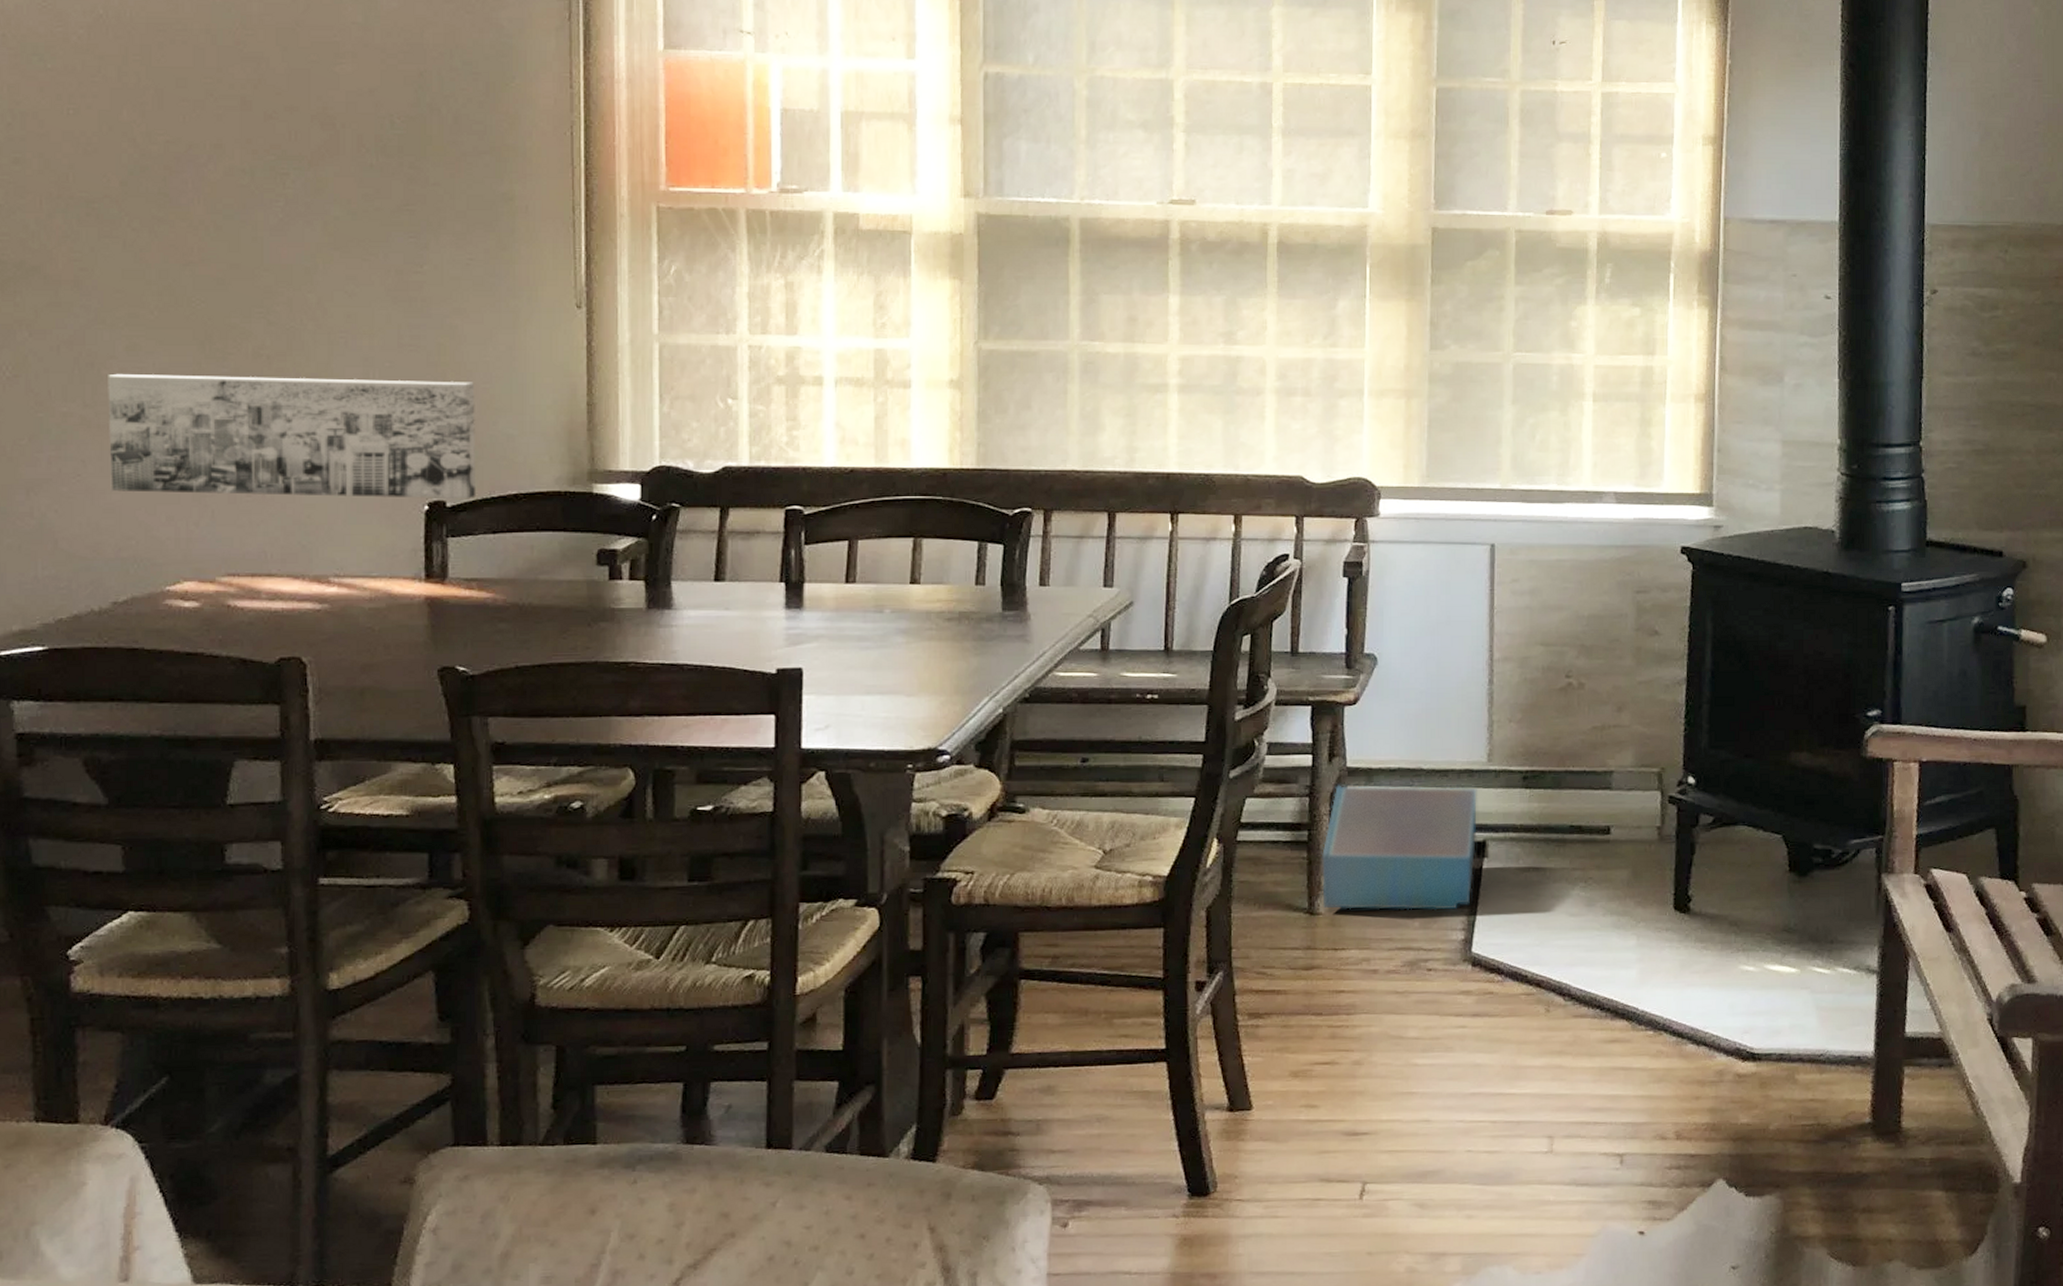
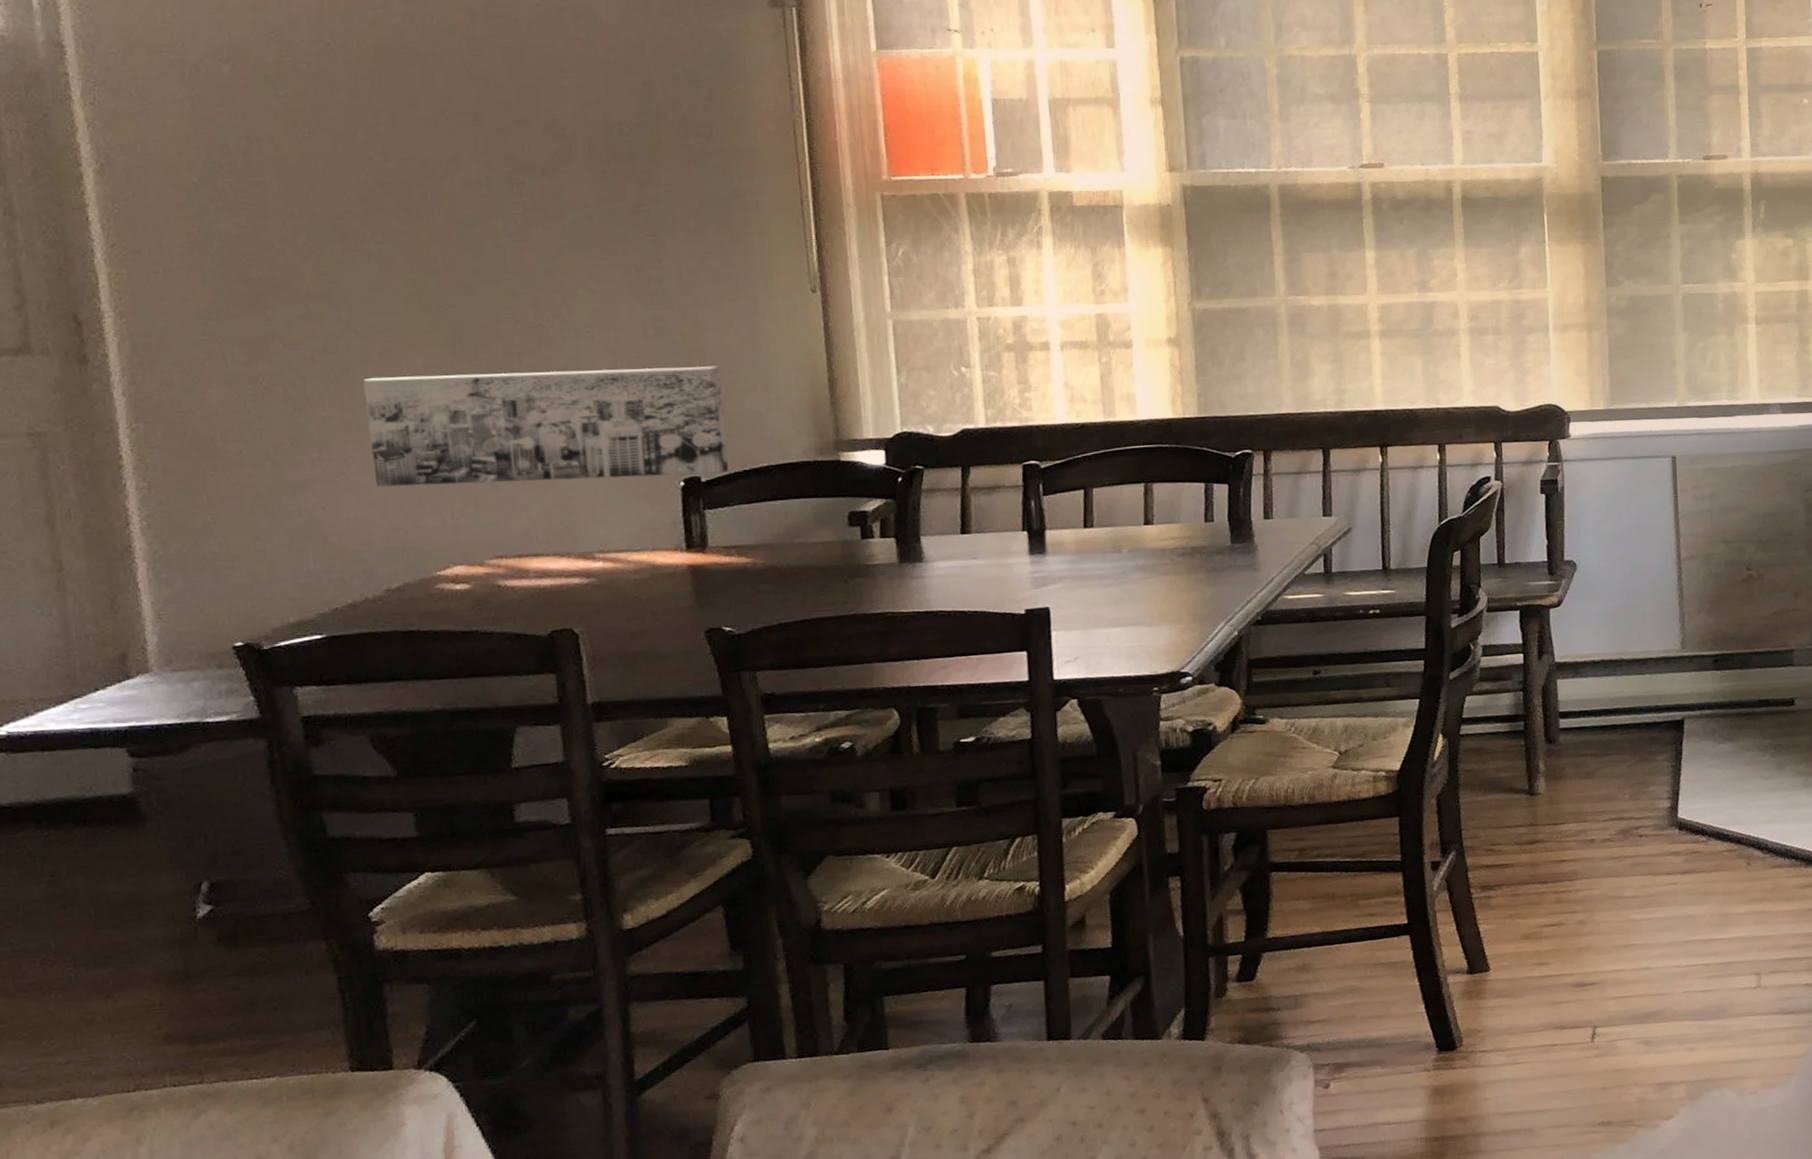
storage bin: present [1322,785,1477,910] -> none [1537,673,1676,789]

